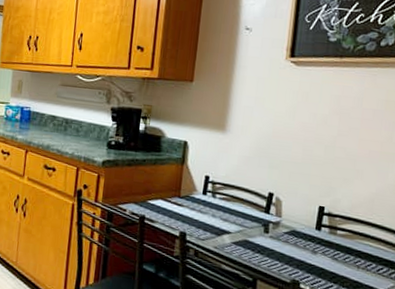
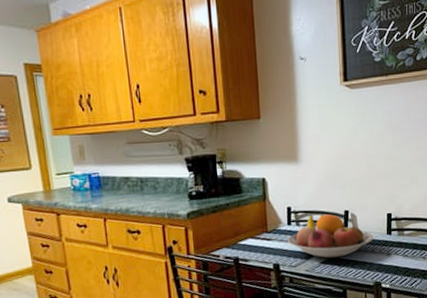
fruit bowl: none [199,189,299,242] -> present [287,213,374,258]

